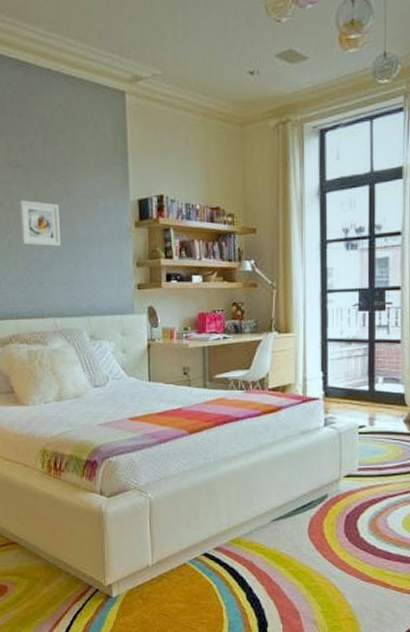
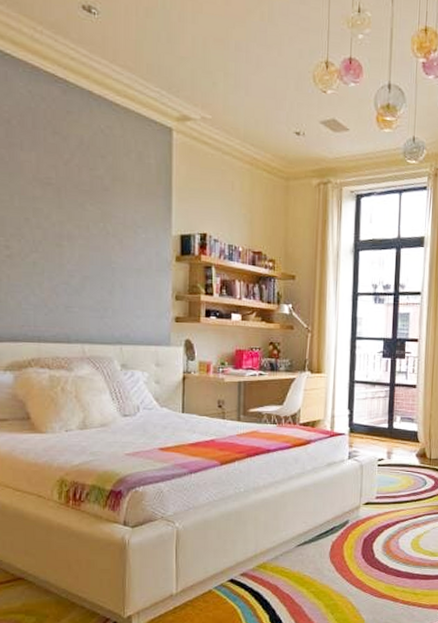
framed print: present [19,200,61,247] -> none [48,219,94,272]

